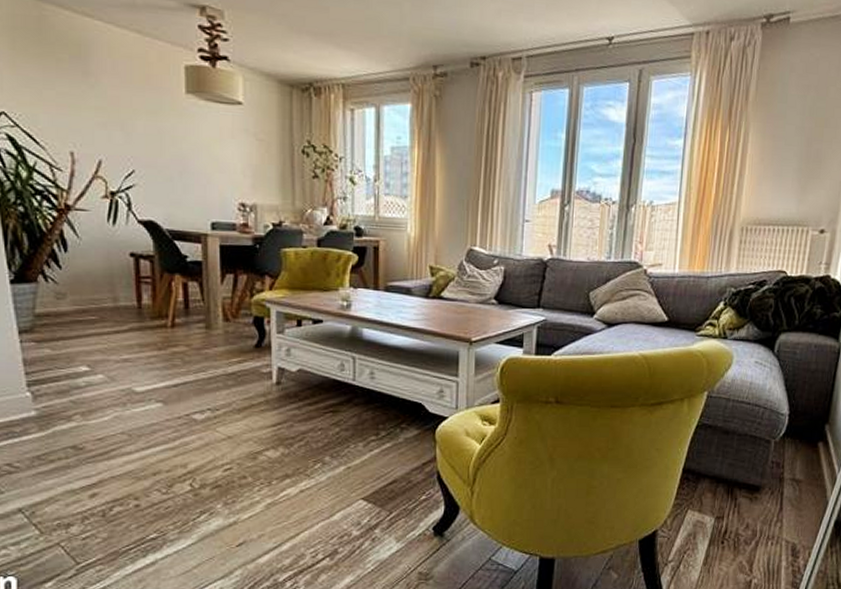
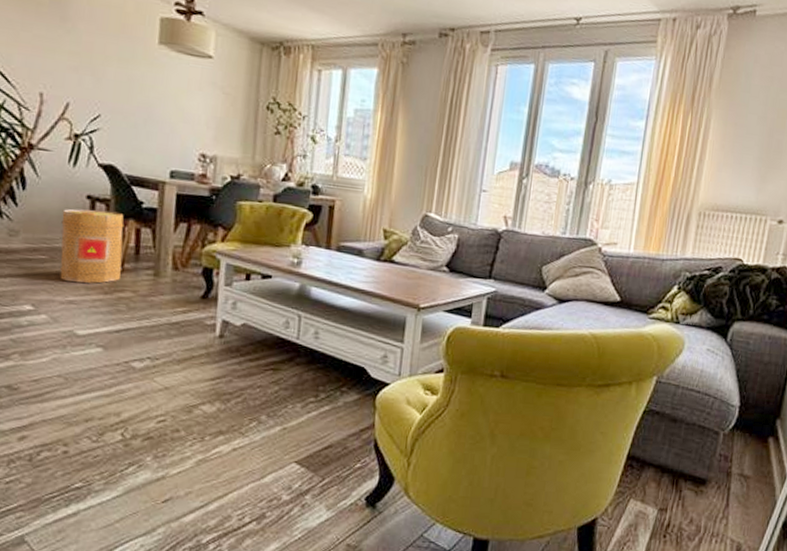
basket: none [107,266,174,341] -> present [59,208,124,284]

